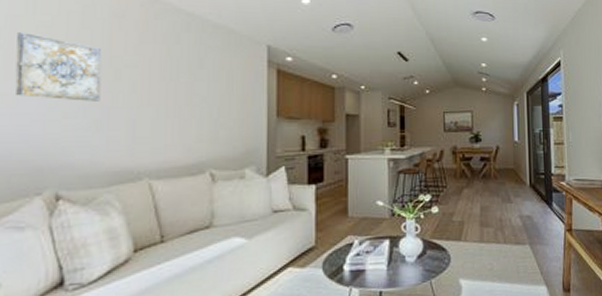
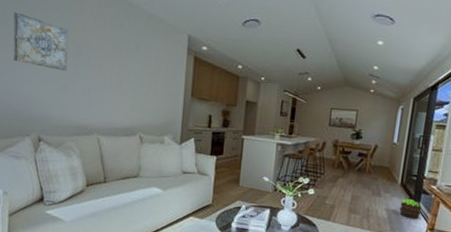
potted plant: none [533,200,556,223] -> present [399,199,423,220]

